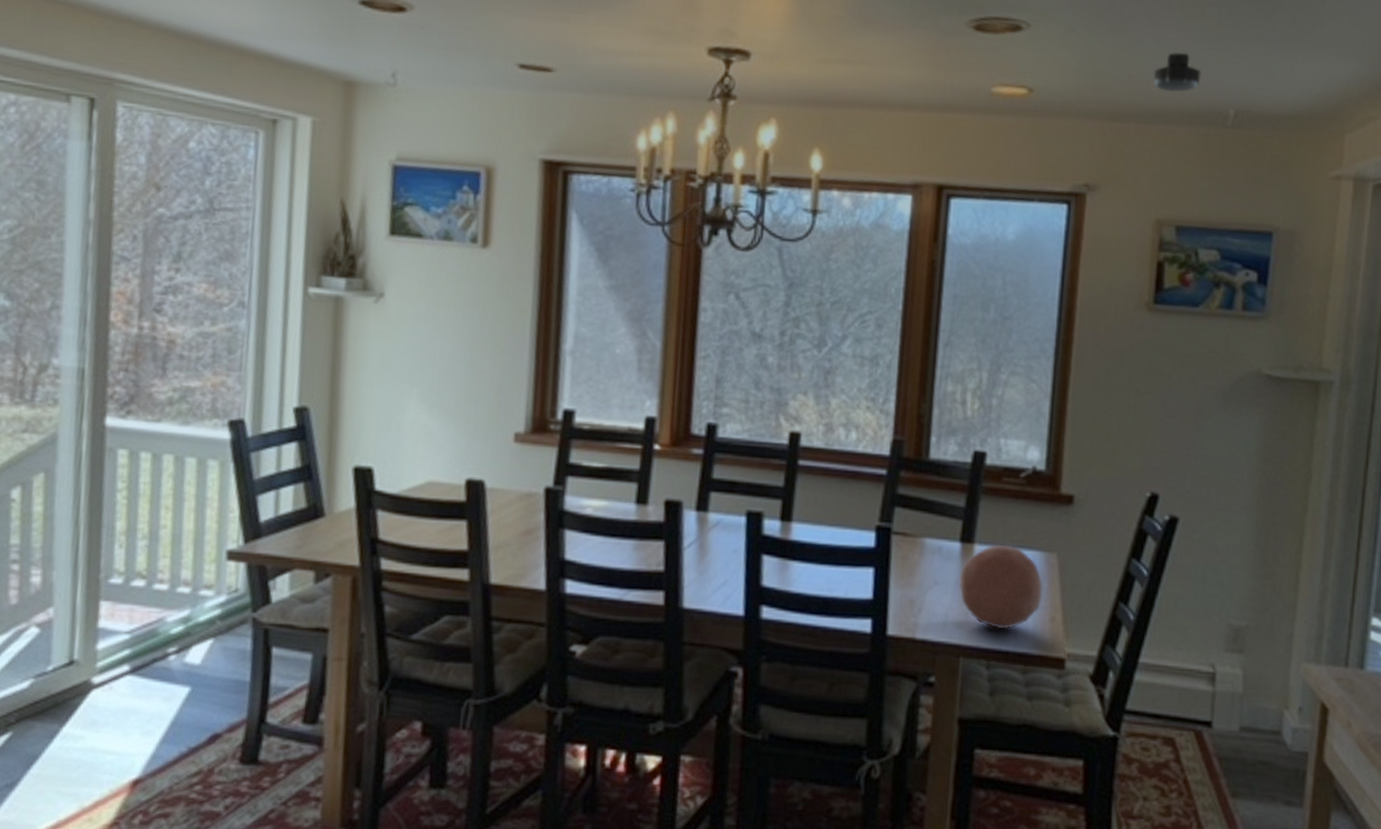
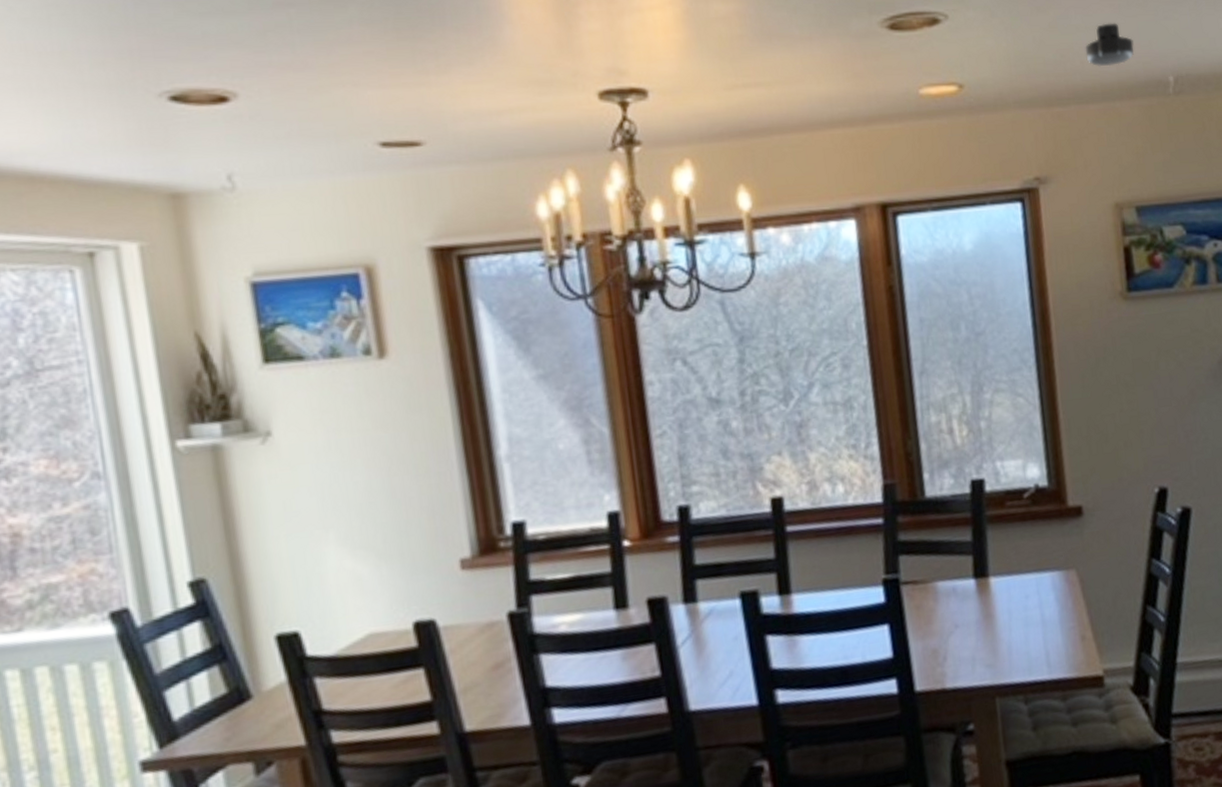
decorative ball: present [959,544,1043,630] -> none [979,570,1069,661]

